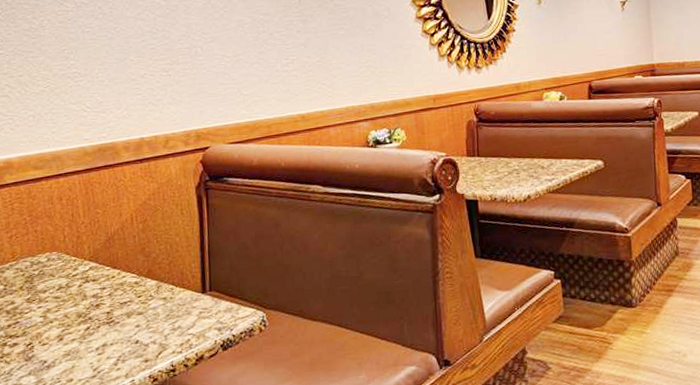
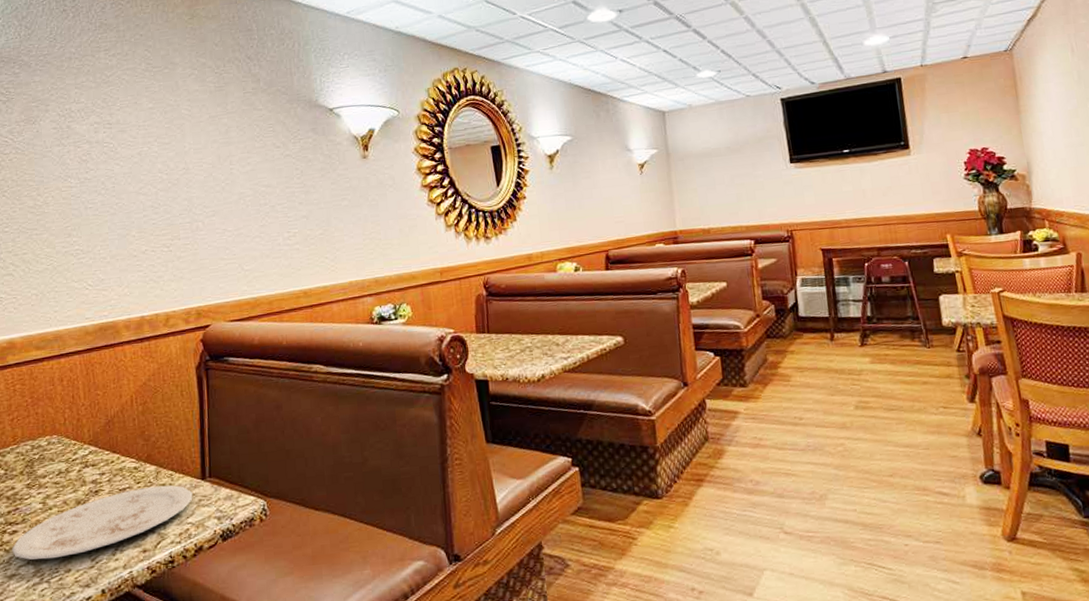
plate: none [12,298,194,371] -> present [11,485,193,560]

